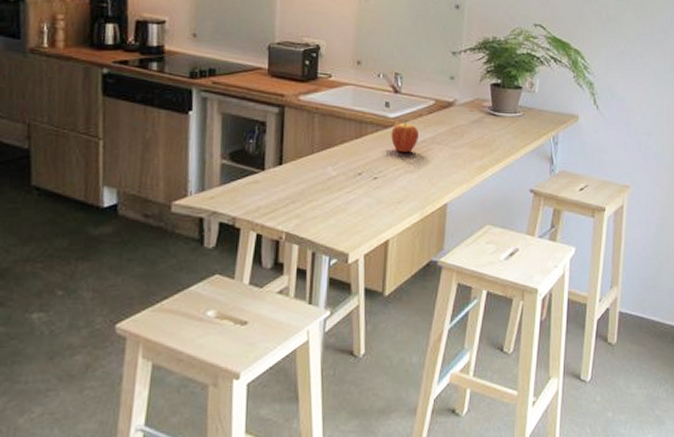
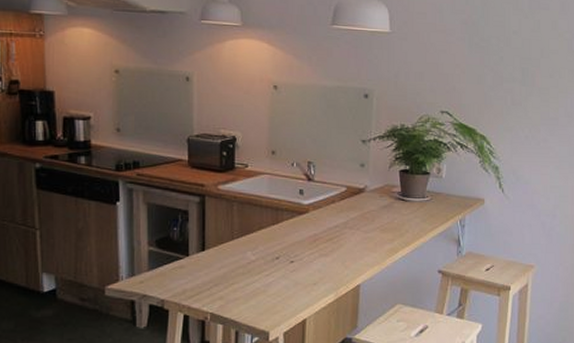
fruit: present [391,122,419,153] -> none [306,208,331,238]

